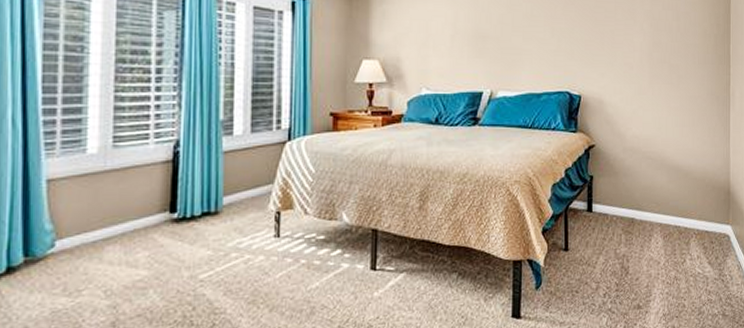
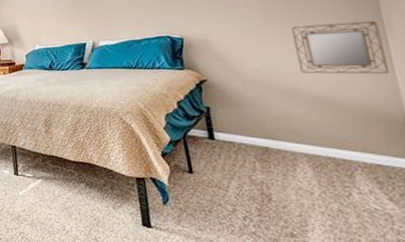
home mirror: none [669,93,727,145] -> present [291,20,389,75]

